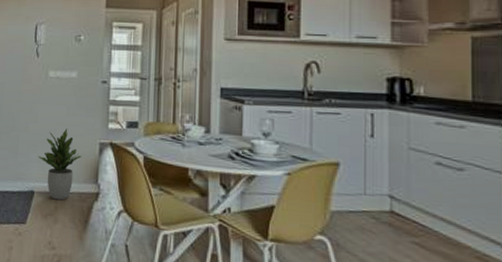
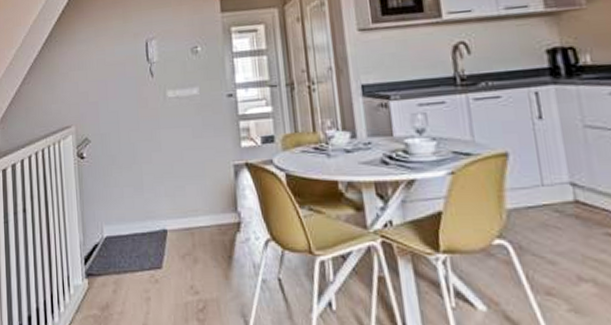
potted plant: present [37,128,81,200] -> none [166,153,215,236]

